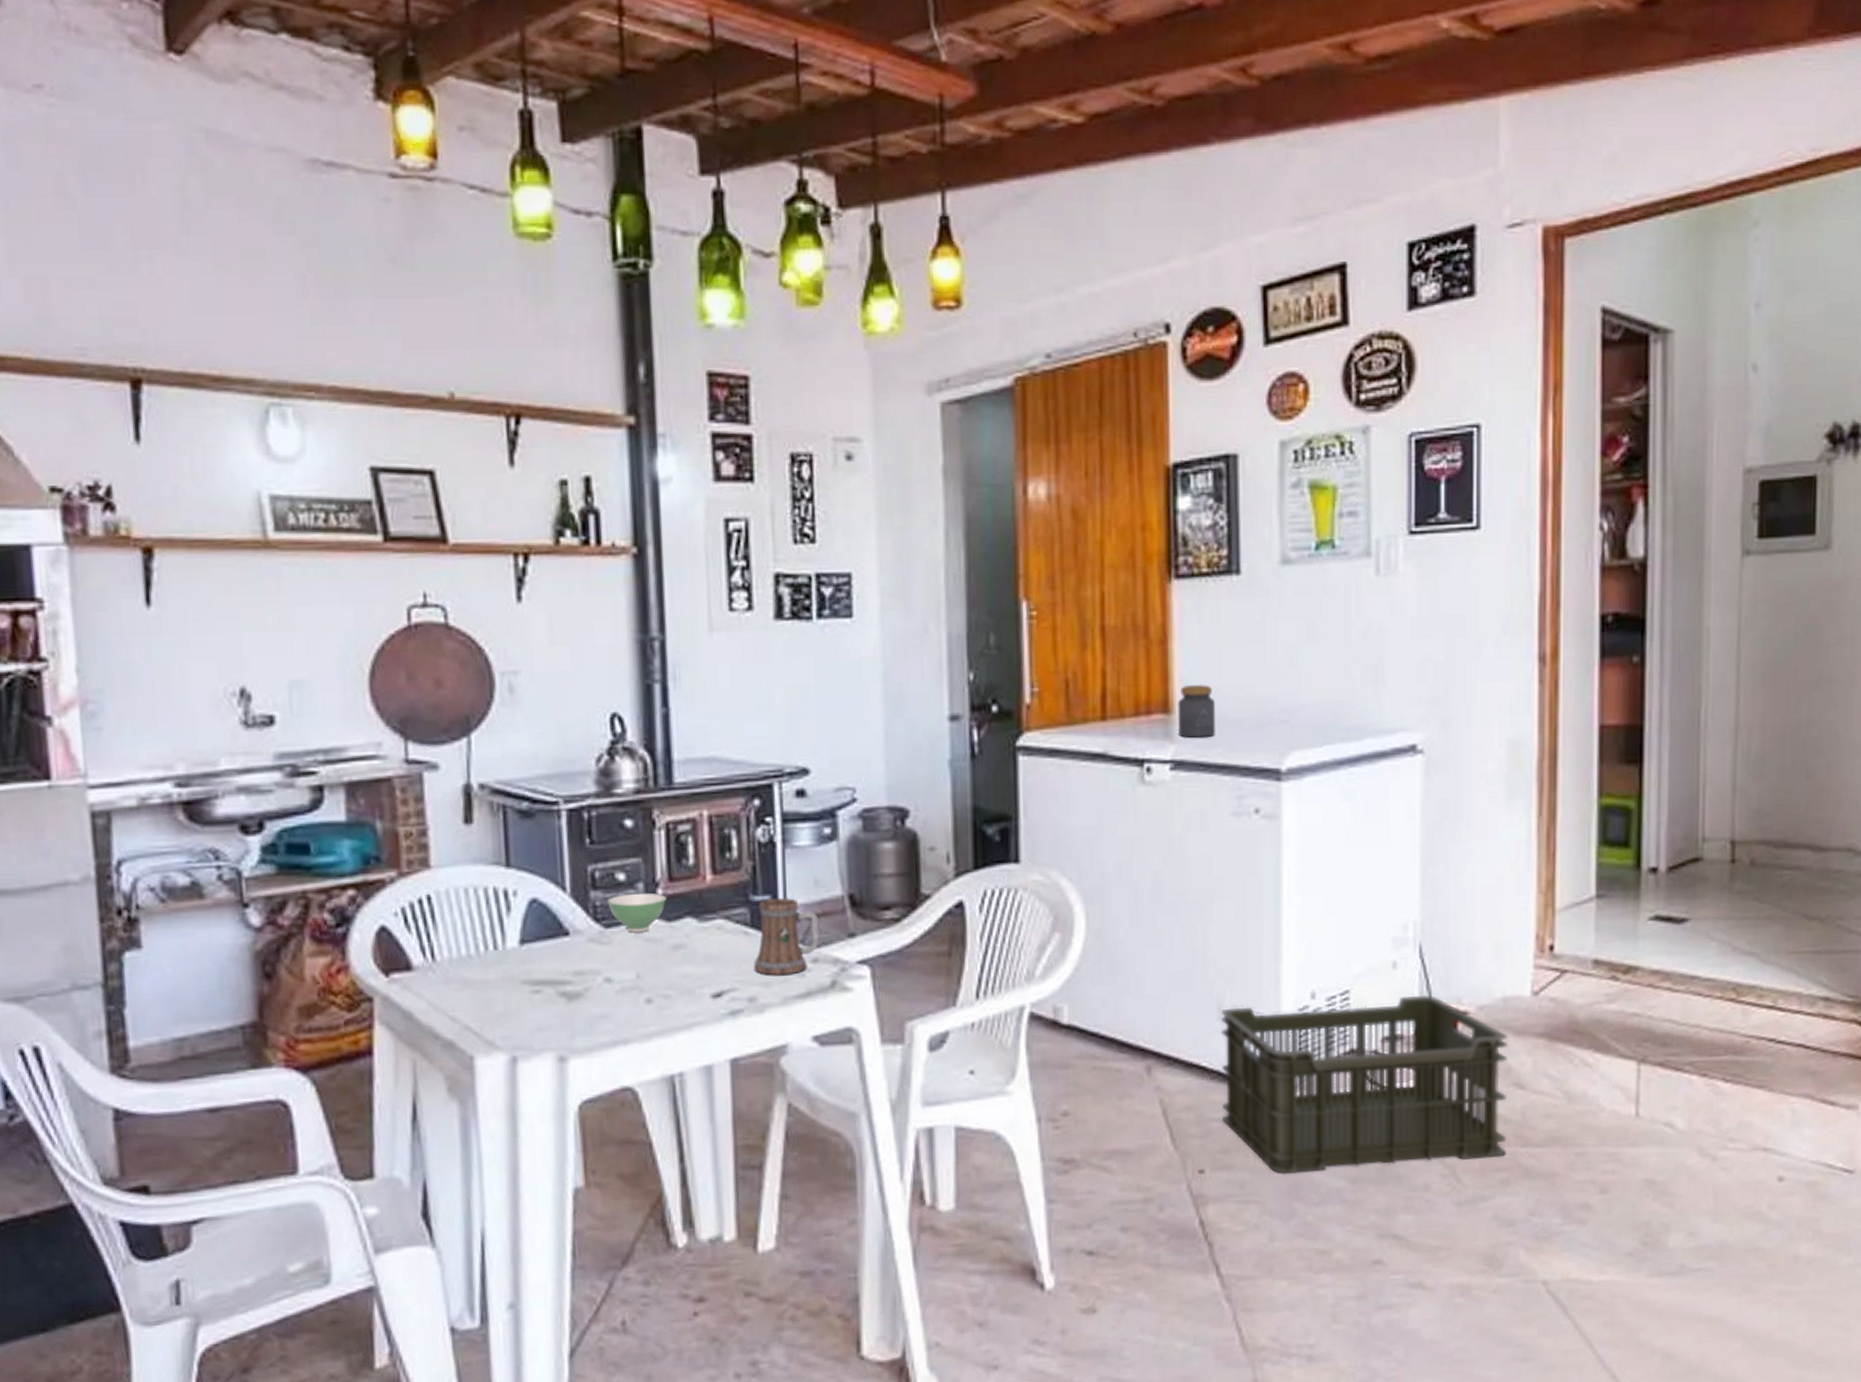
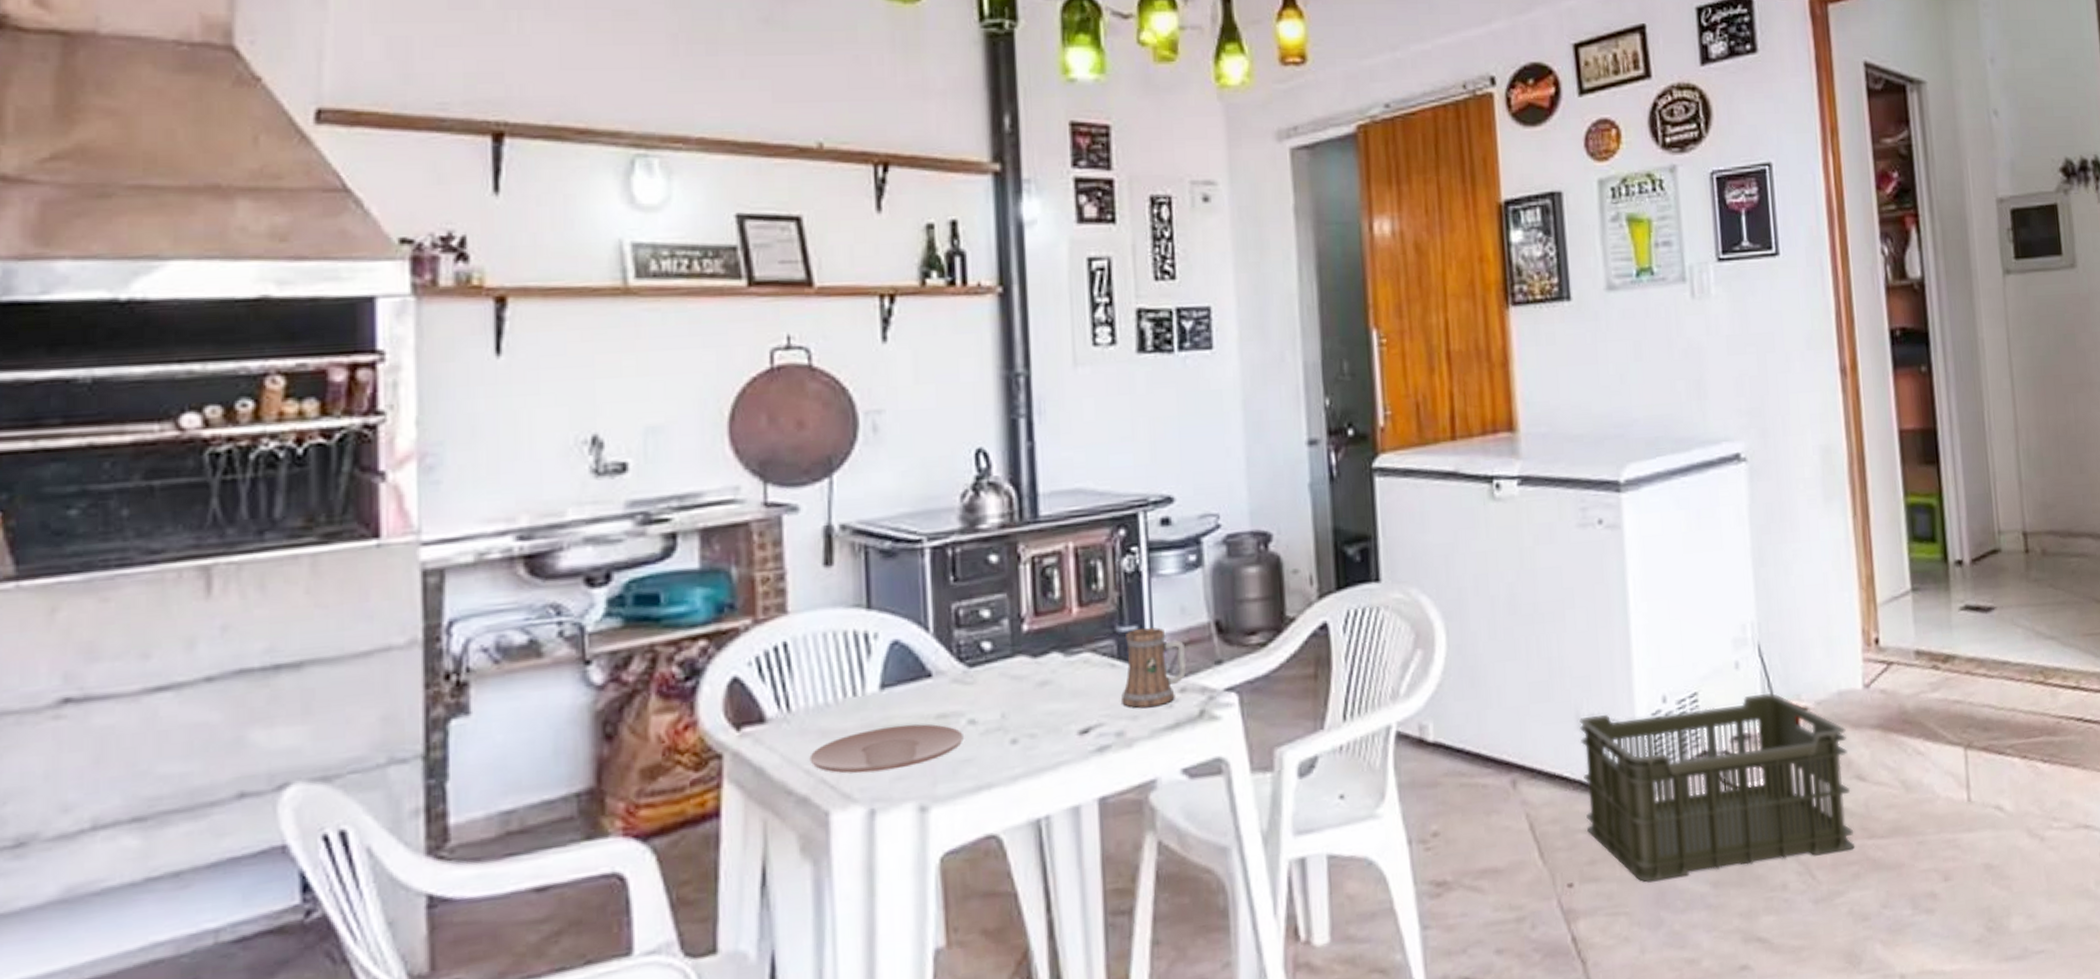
plate: none [454,979,600,1023] -> present [809,724,964,774]
bowl: present [607,892,666,933] -> none [971,628,1032,671]
jar: present [1178,685,1215,739] -> none [1521,403,1557,455]

